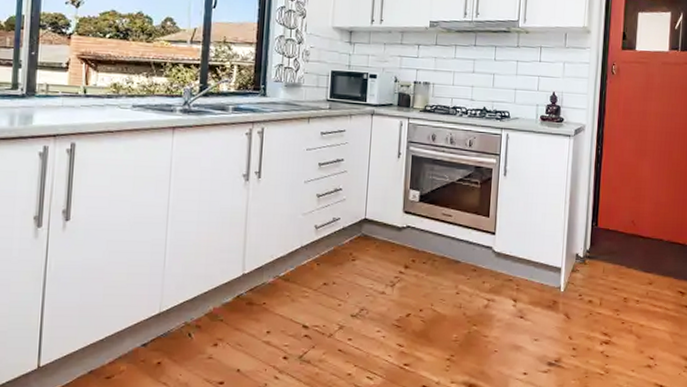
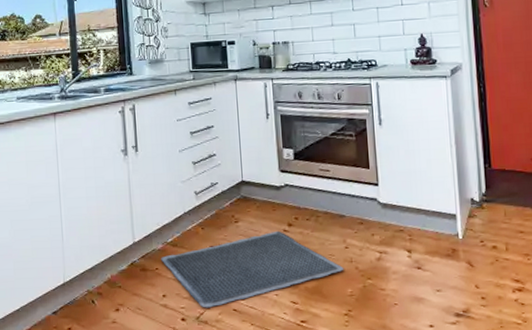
floor mat: none [270,272,453,347] -> present [161,230,344,308]

